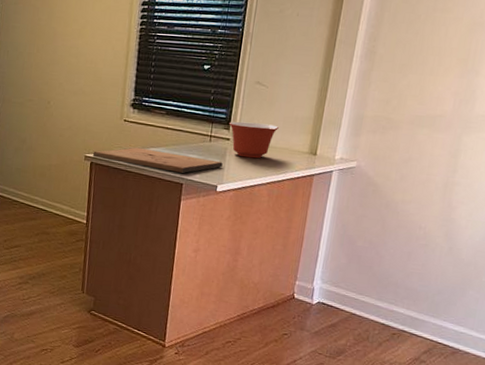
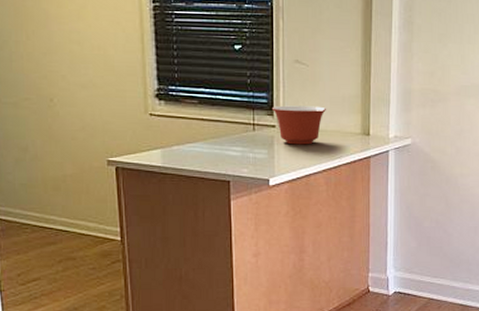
cutting board: present [92,147,223,173] -> none [116,144,272,169]

